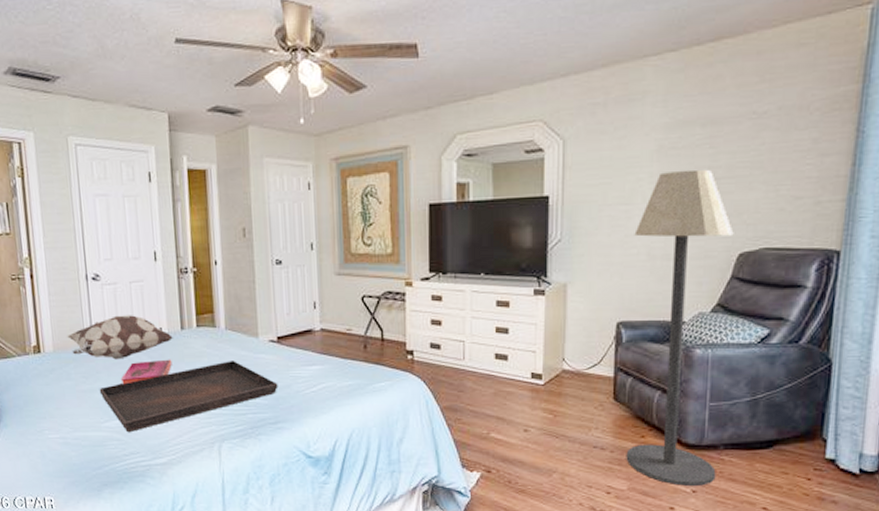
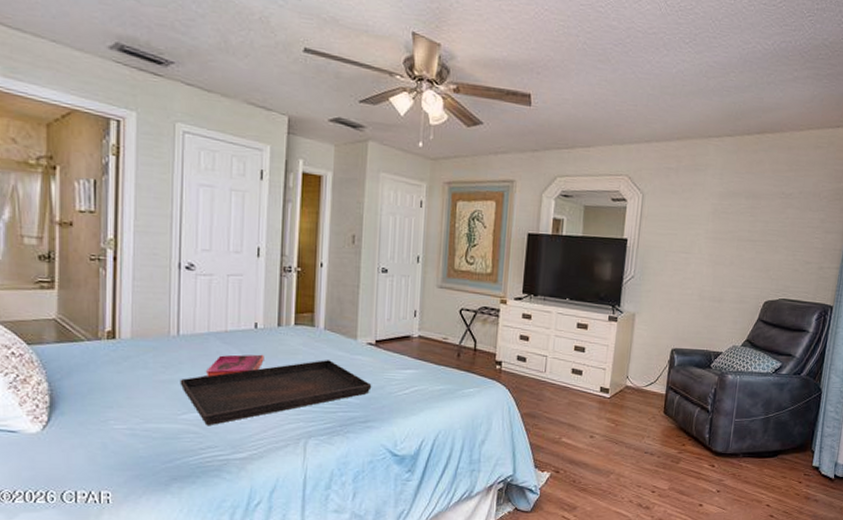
decorative pillow: present [67,315,173,360] -> none [149,307,268,352]
floor lamp: present [626,169,734,487] -> none [669,231,762,488]

